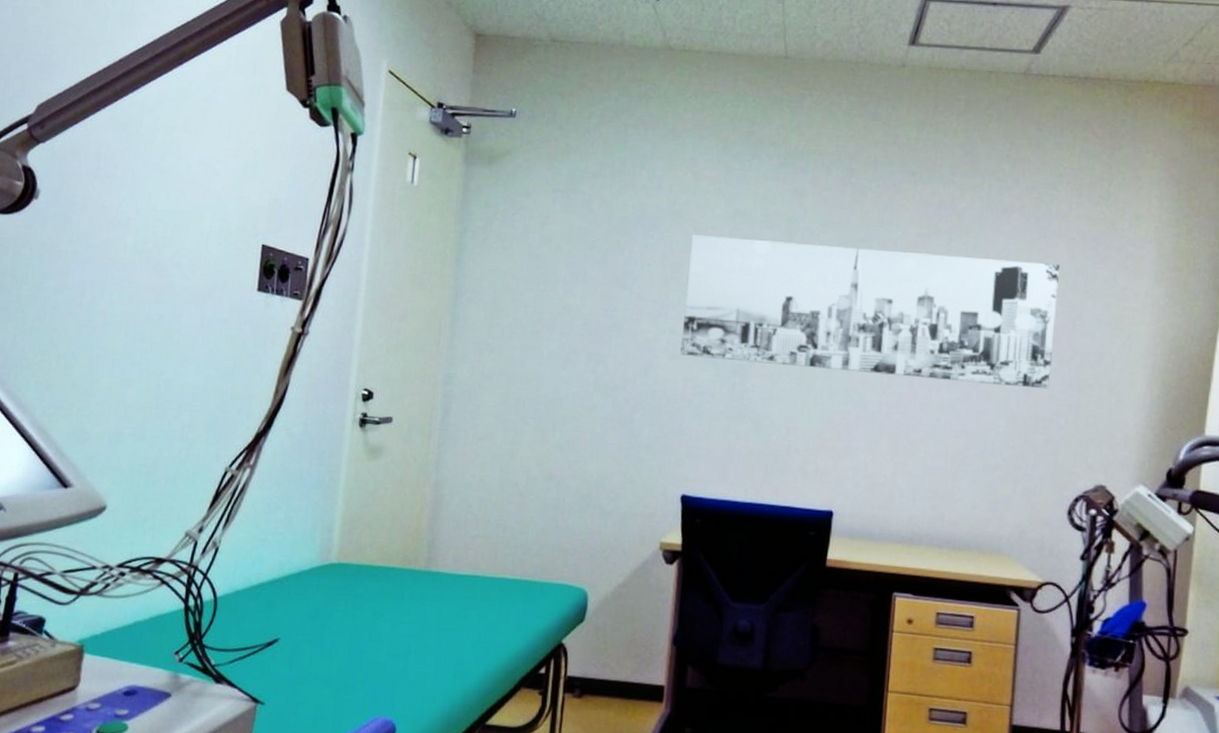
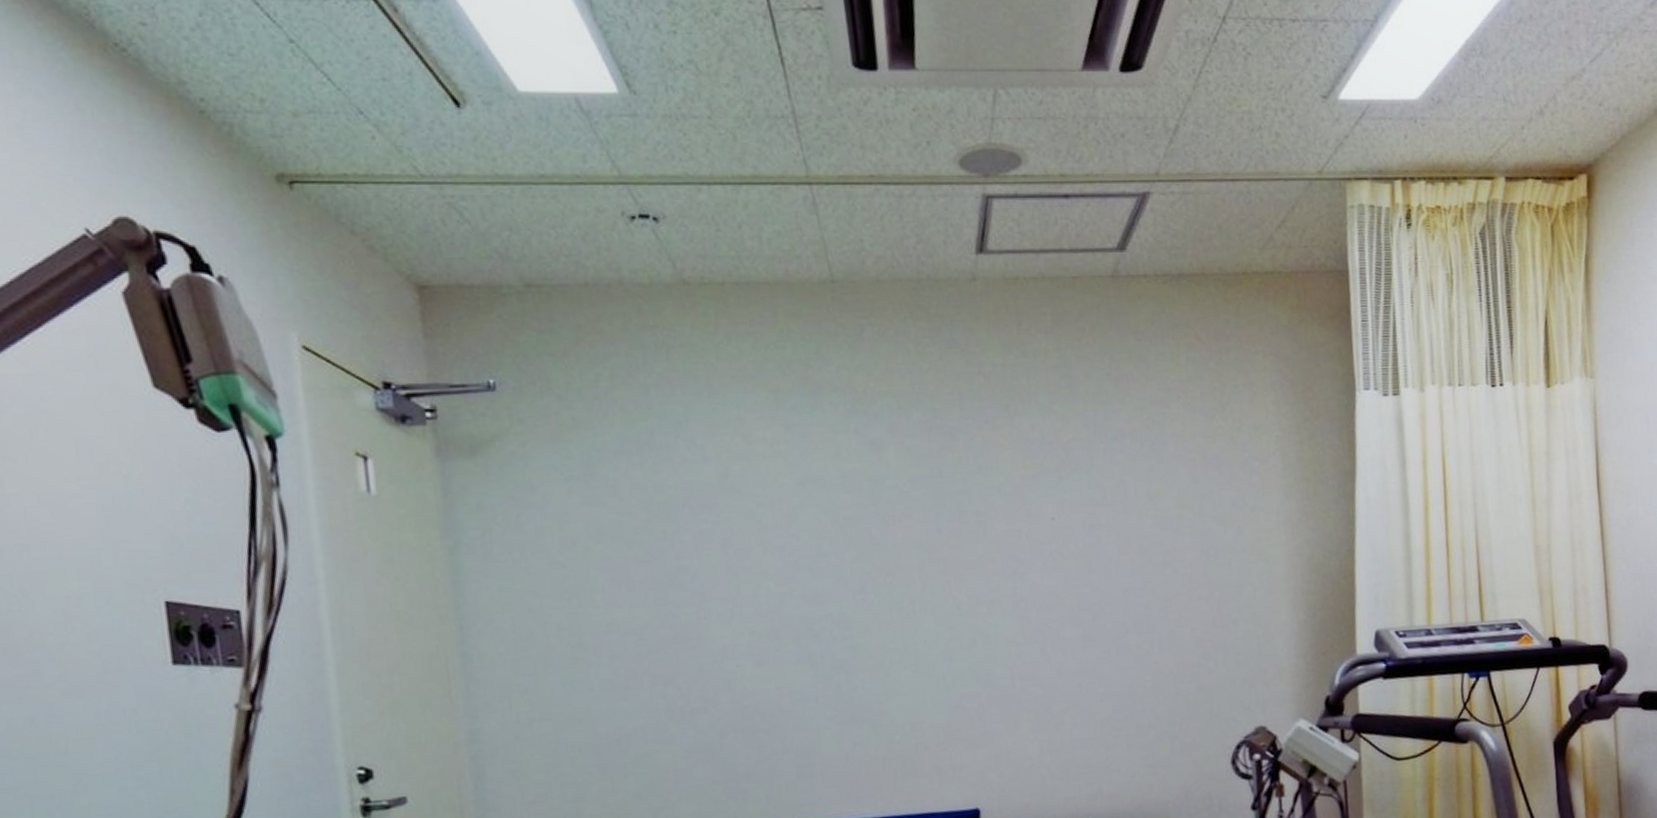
wall art: present [680,235,1059,389] -> none [755,491,1193,660]

